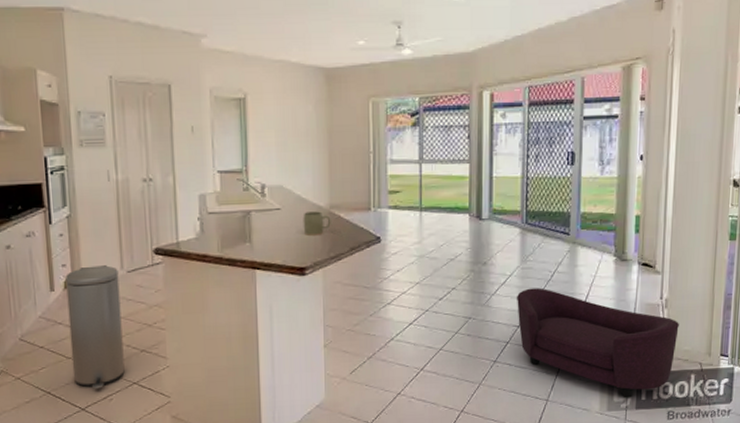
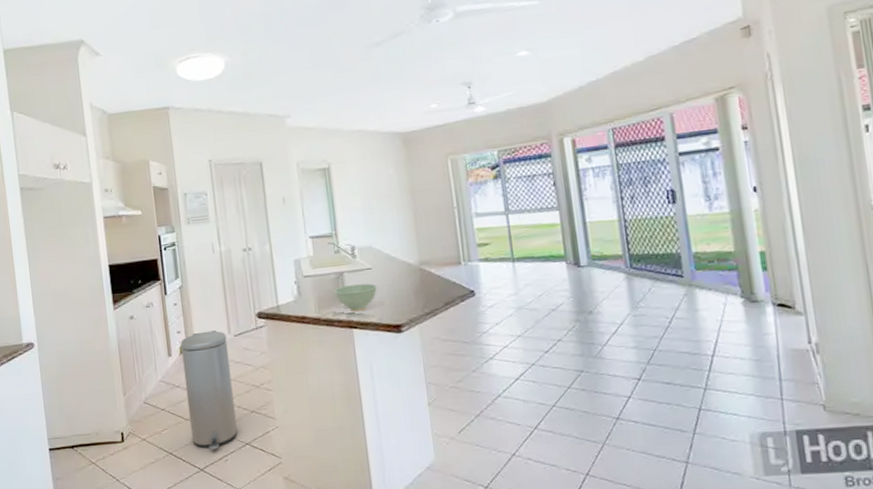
bowl: none [239,224,284,253] -> present [333,283,377,312]
mug: present [303,211,331,236] -> none [393,268,423,293]
dog bed: present [517,288,679,398] -> none [632,336,841,460]

